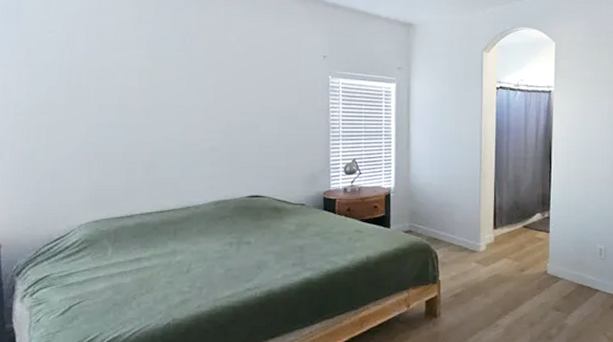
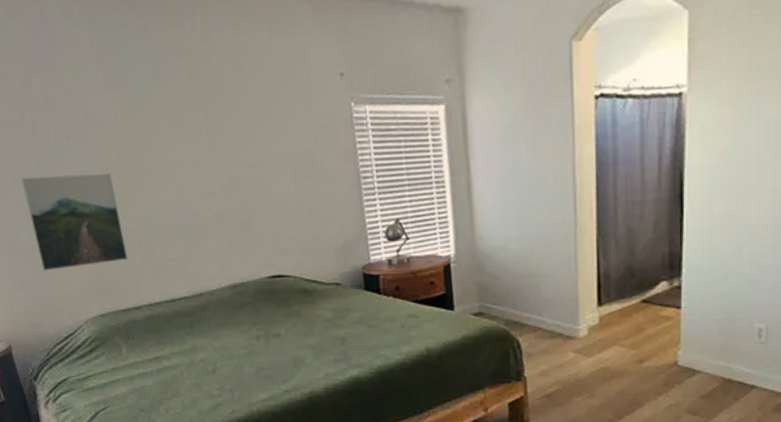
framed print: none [47,107,130,182] -> present [21,172,128,271]

